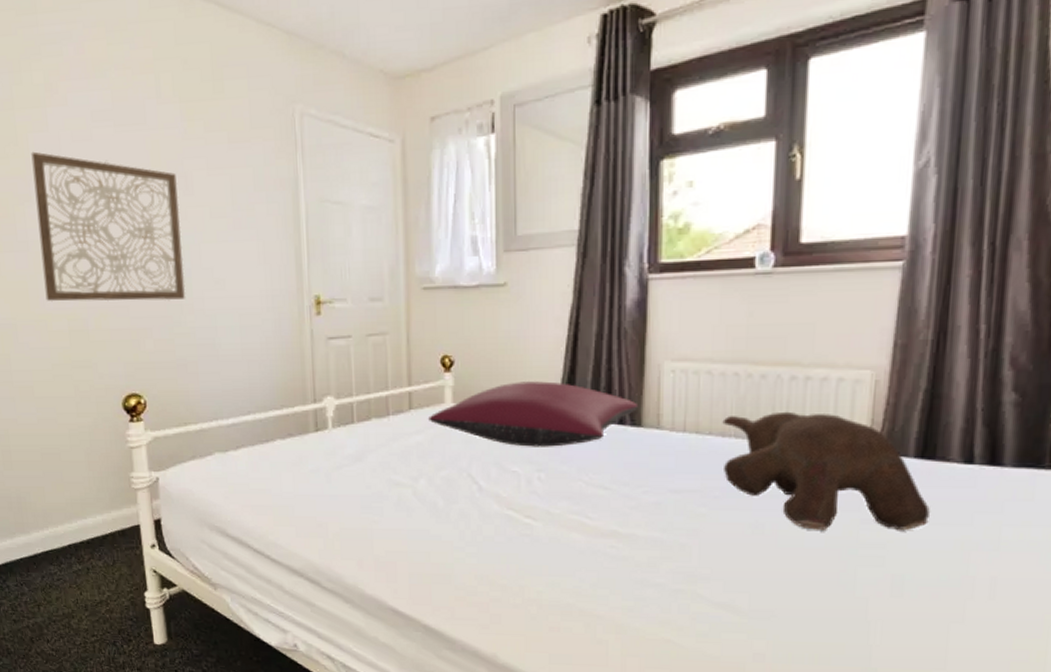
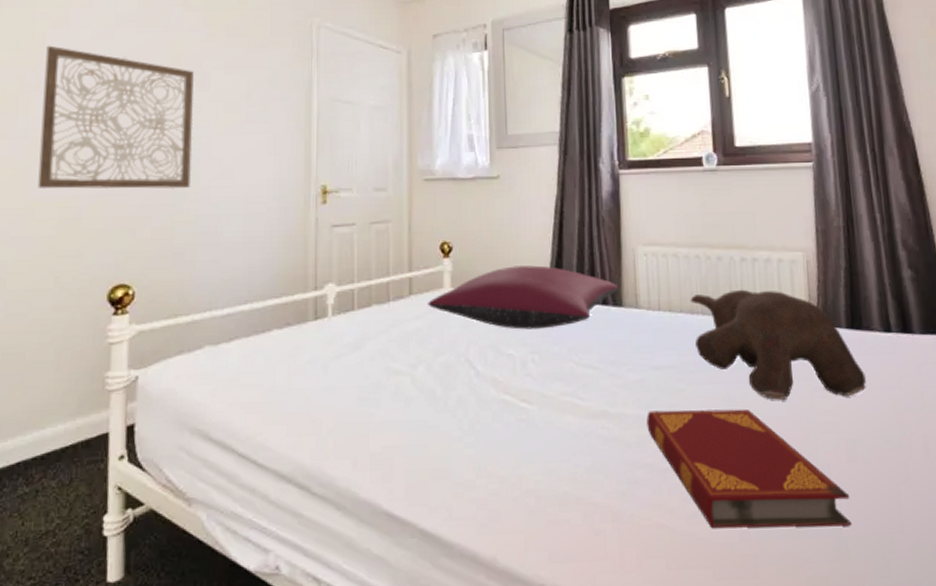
hardback book: none [660,533,887,658] -> present [646,409,851,529]

